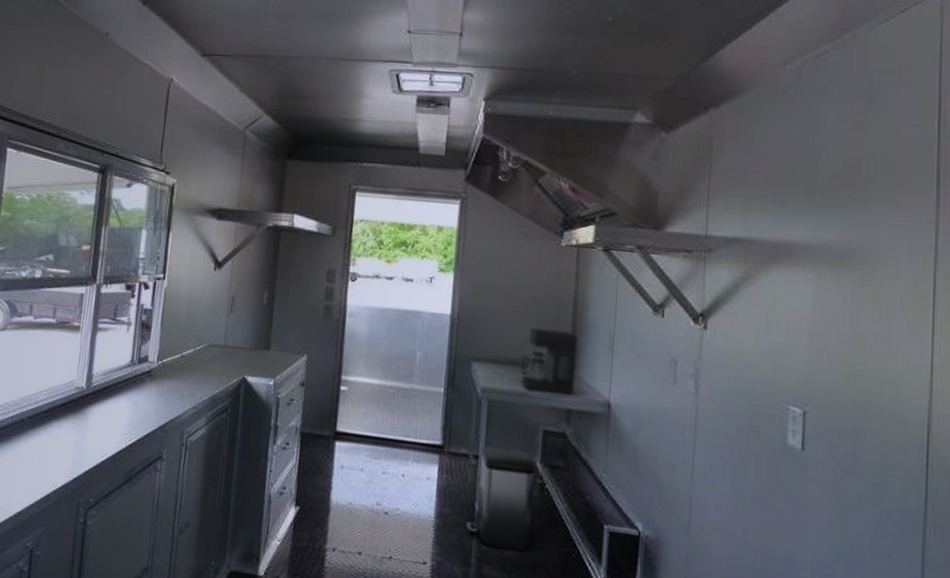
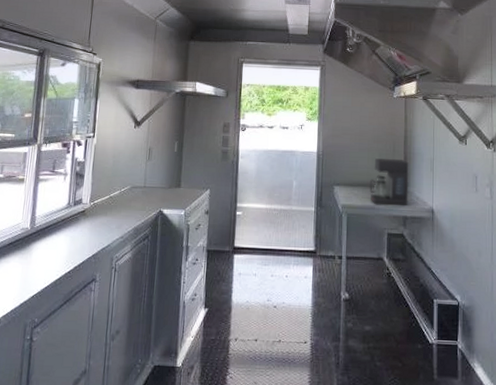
pedal bin: present [466,445,536,552] -> none [335,248,384,326]

